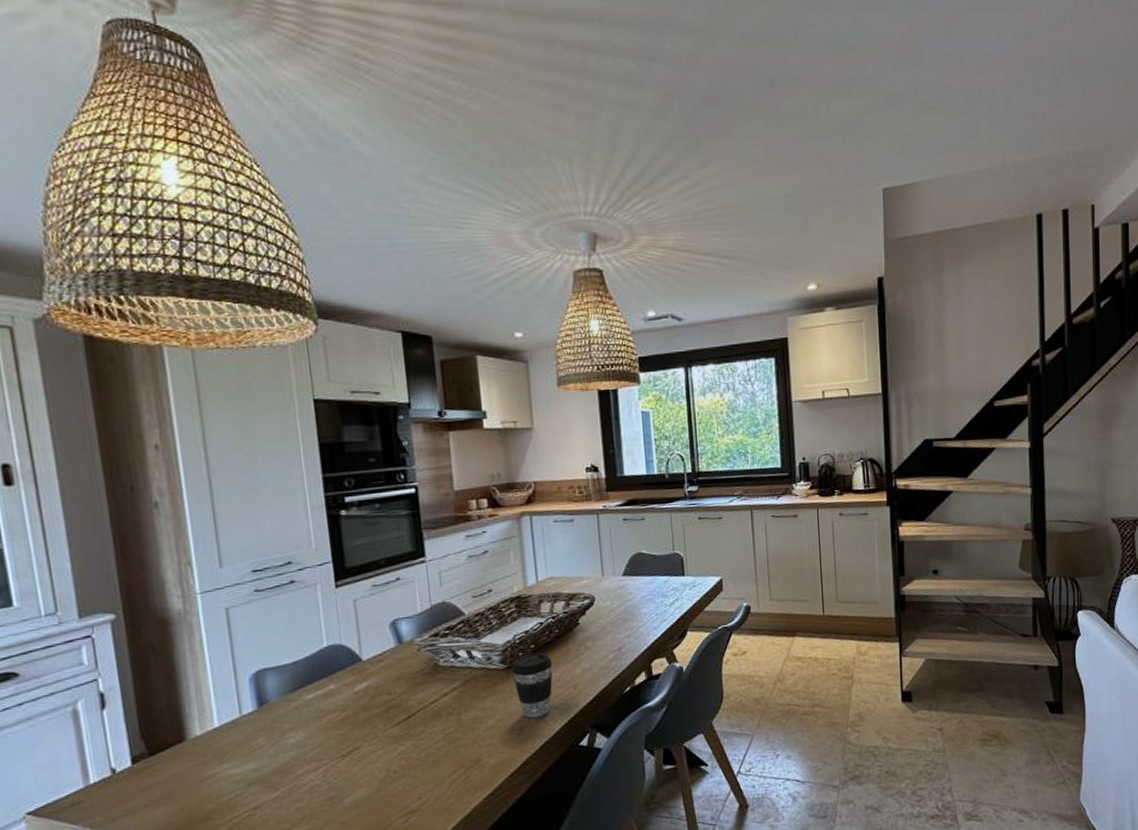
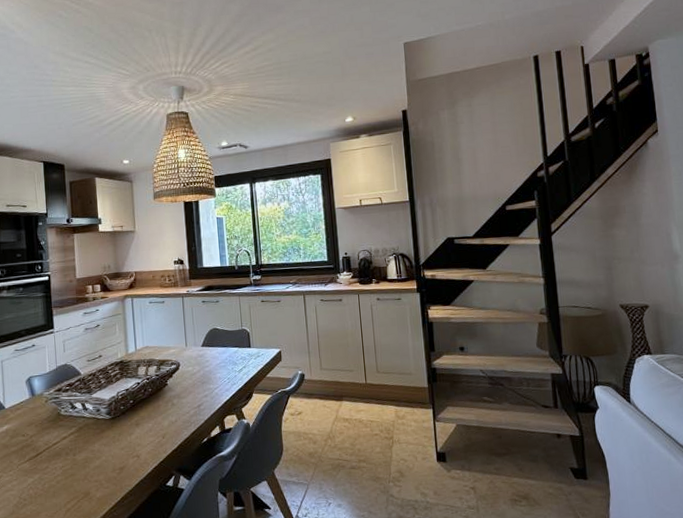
coffee cup: present [511,652,553,719] -> none [115,407,147,461]

